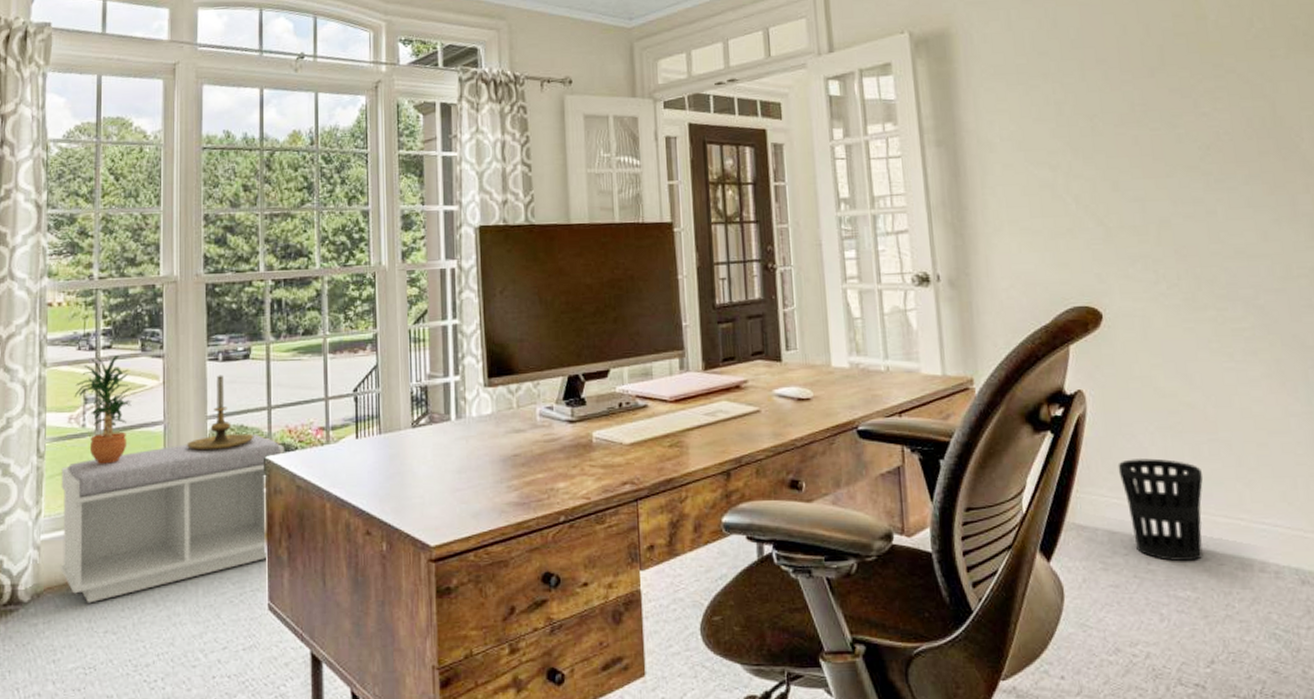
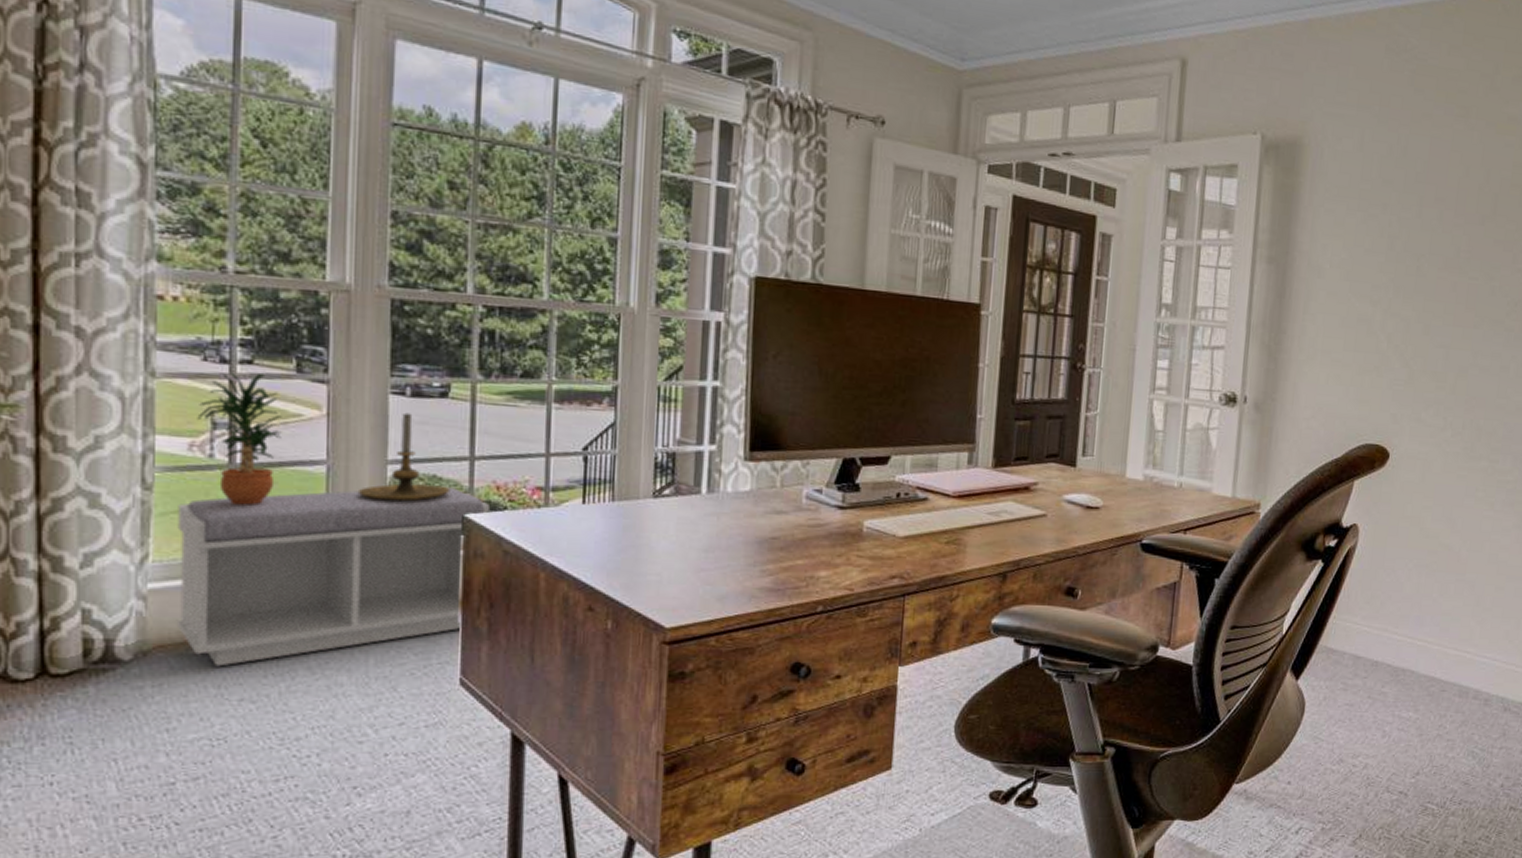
wastebasket: present [1117,458,1203,562] -> none [1374,592,1445,687]

